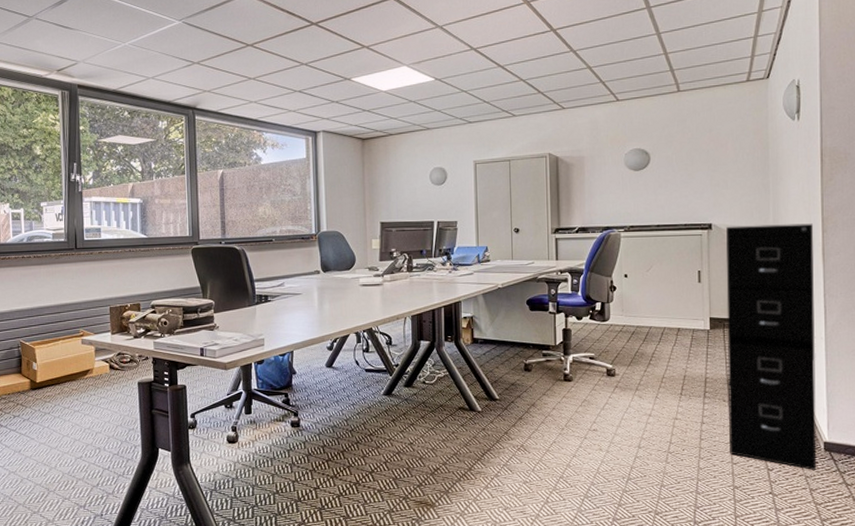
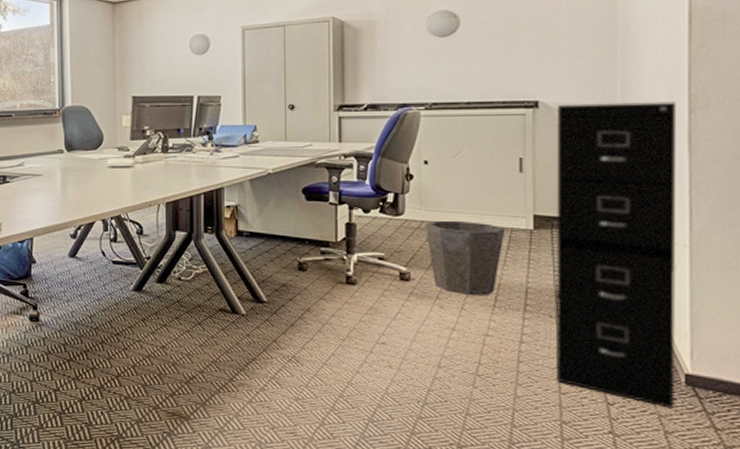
waste bin: none [626,324,689,386] -> present [425,220,506,295]

